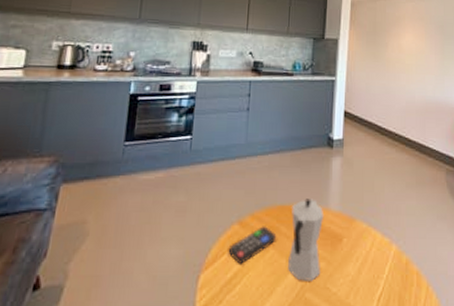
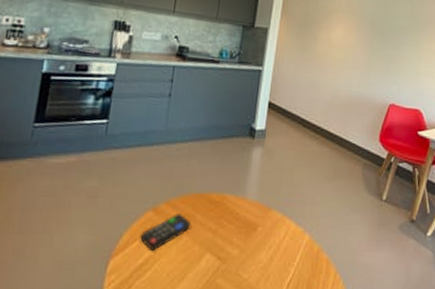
moka pot: present [288,198,323,281] -> none [200,187,240,268]

